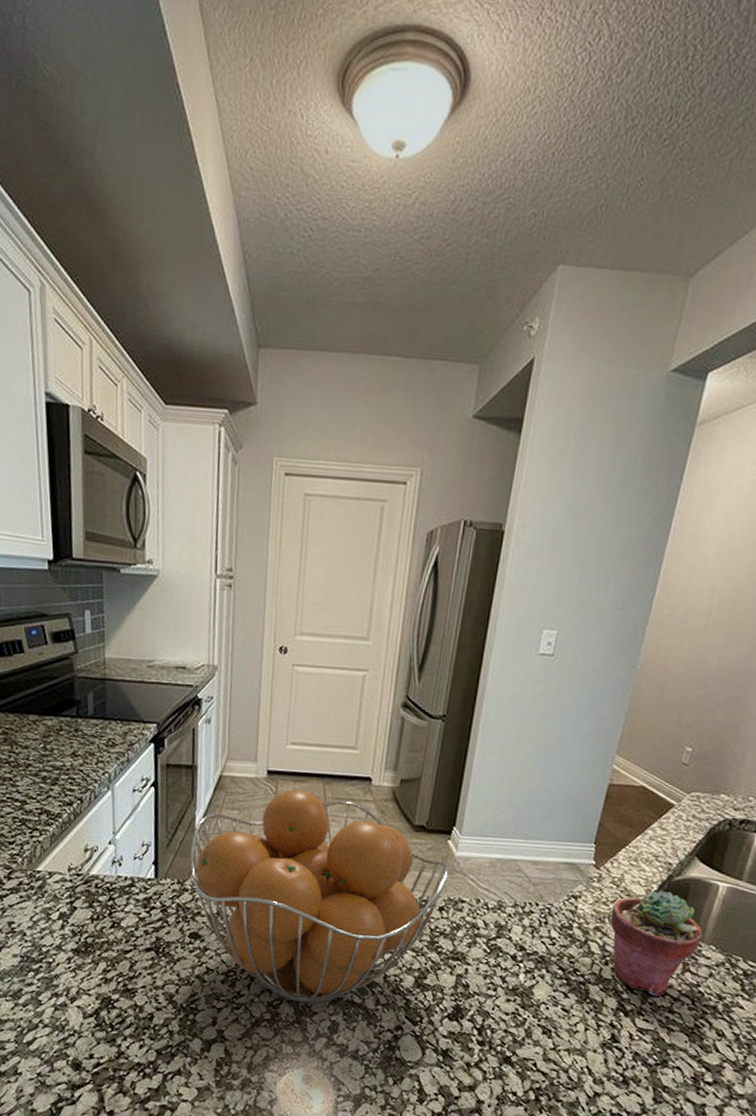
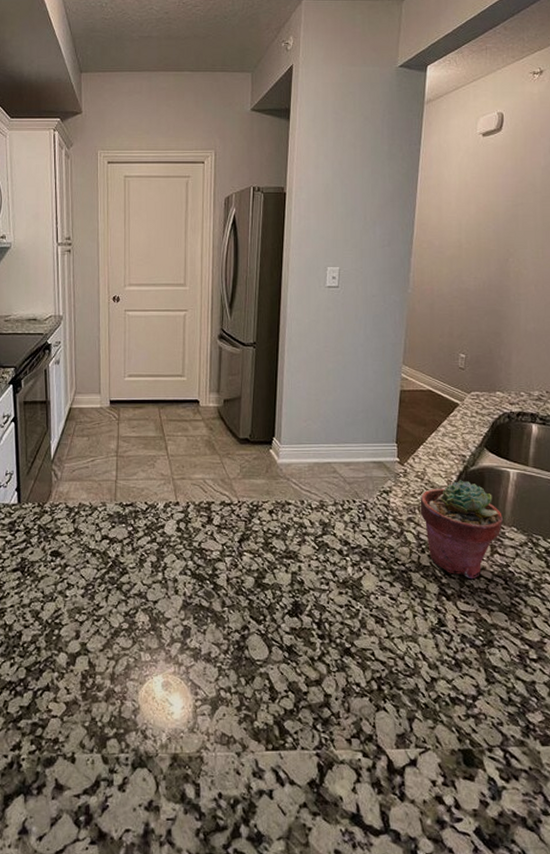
fruit basket: present [189,789,450,1004] -> none [48,415,274,610]

